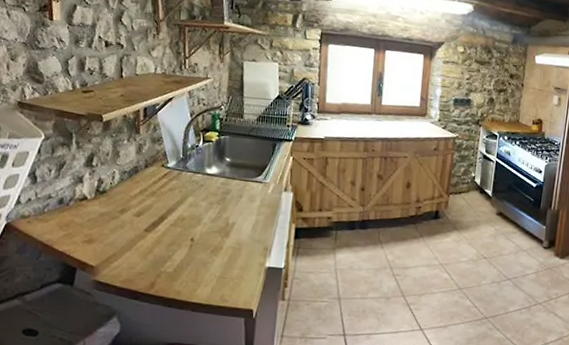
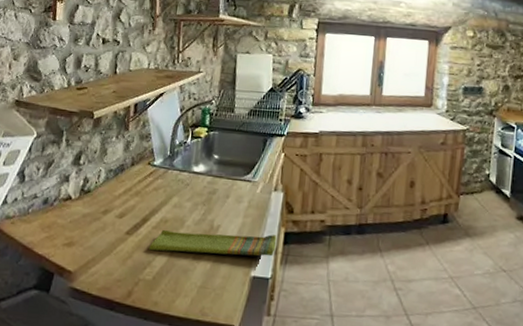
dish towel: none [168,226,289,249] -> present [149,229,277,257]

